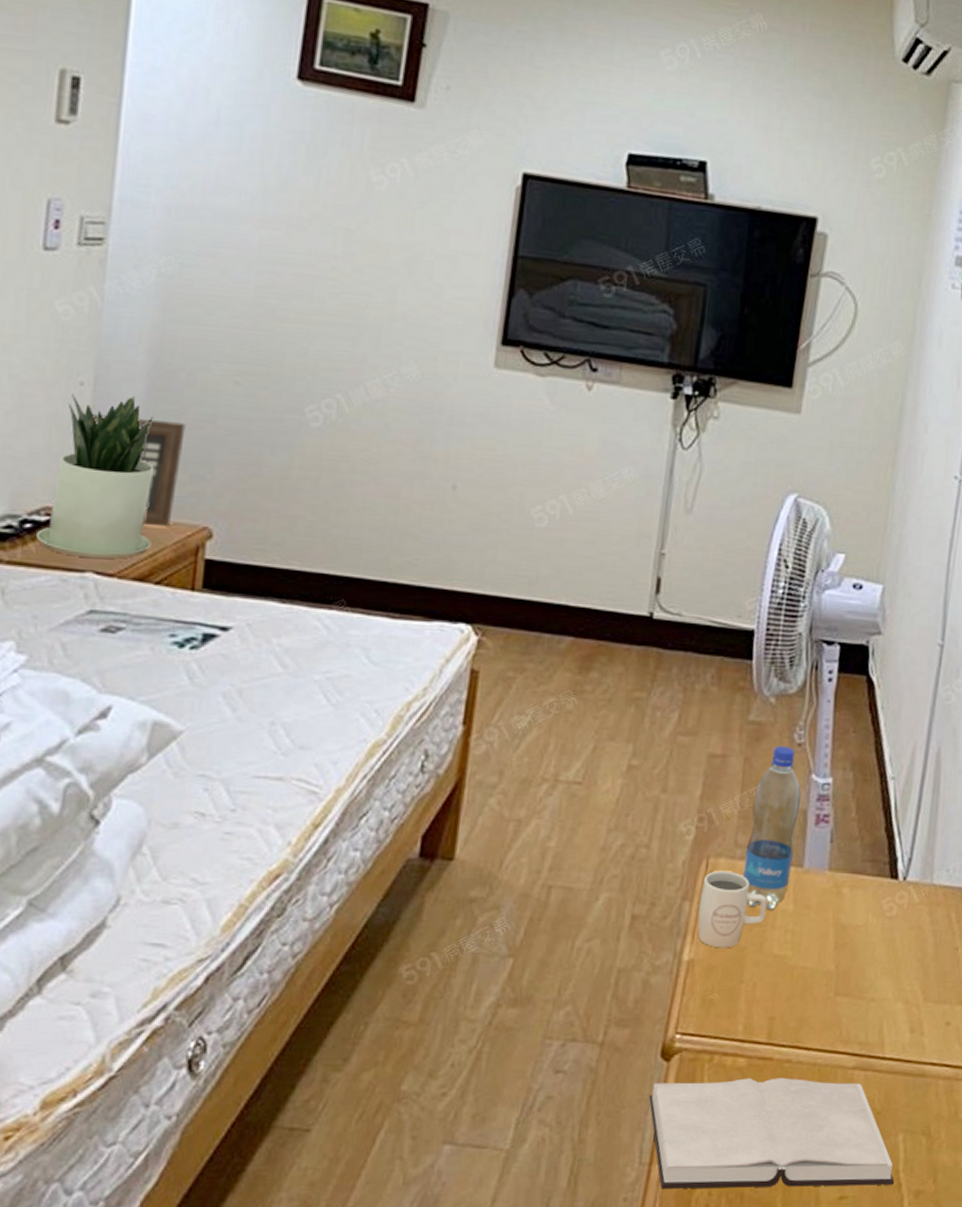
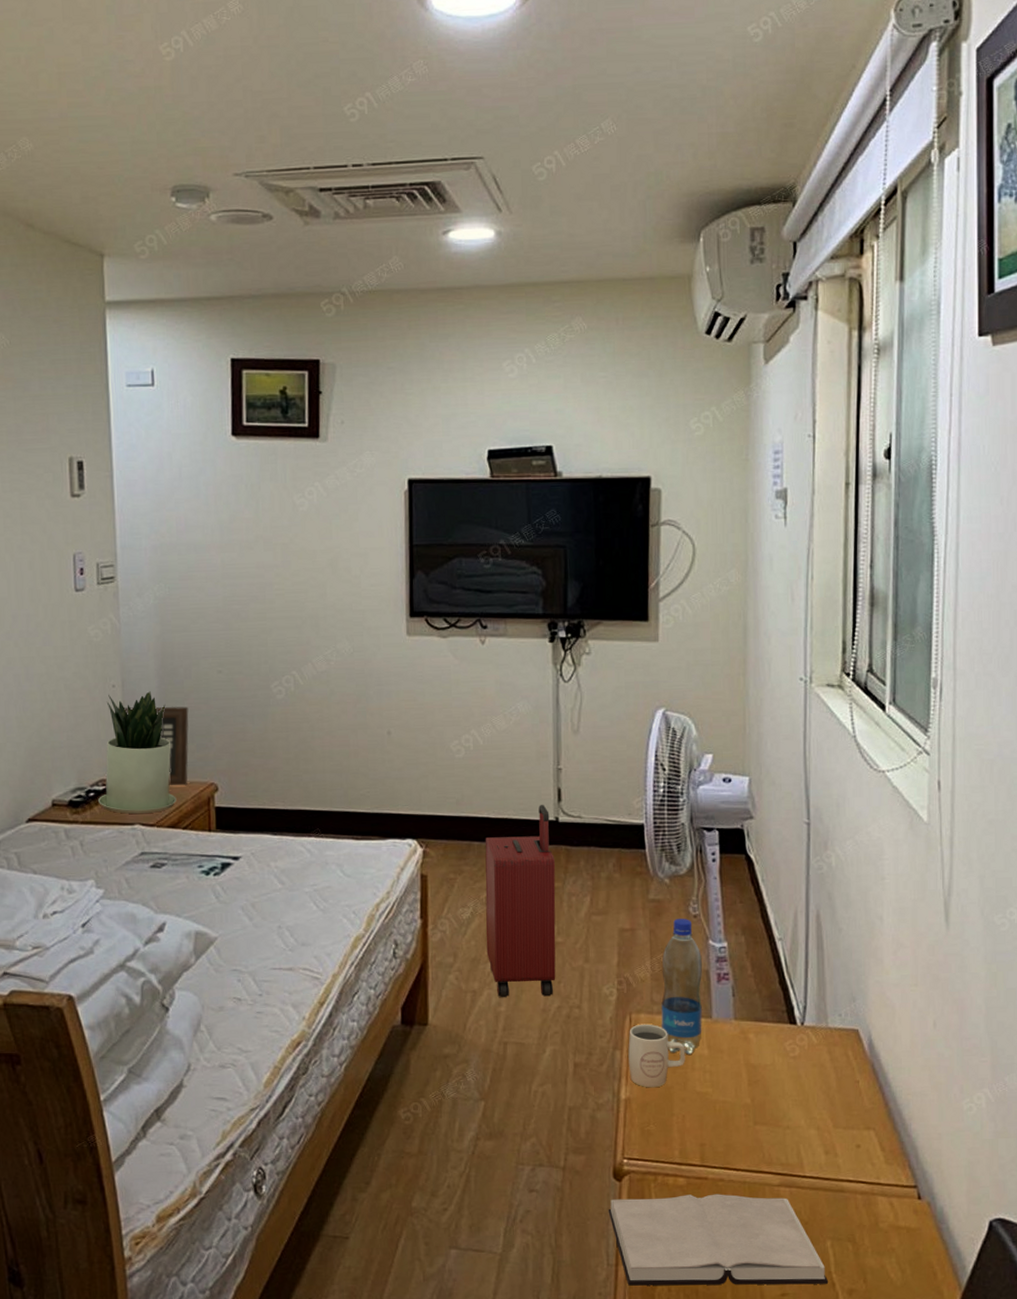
suitcase: none [541,596,643,832] -> present [485,805,556,998]

